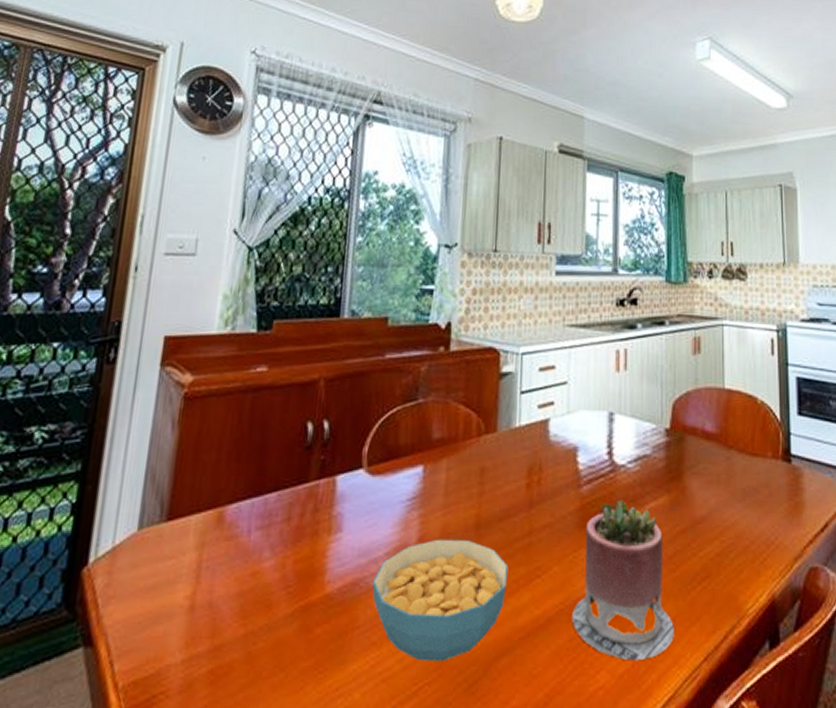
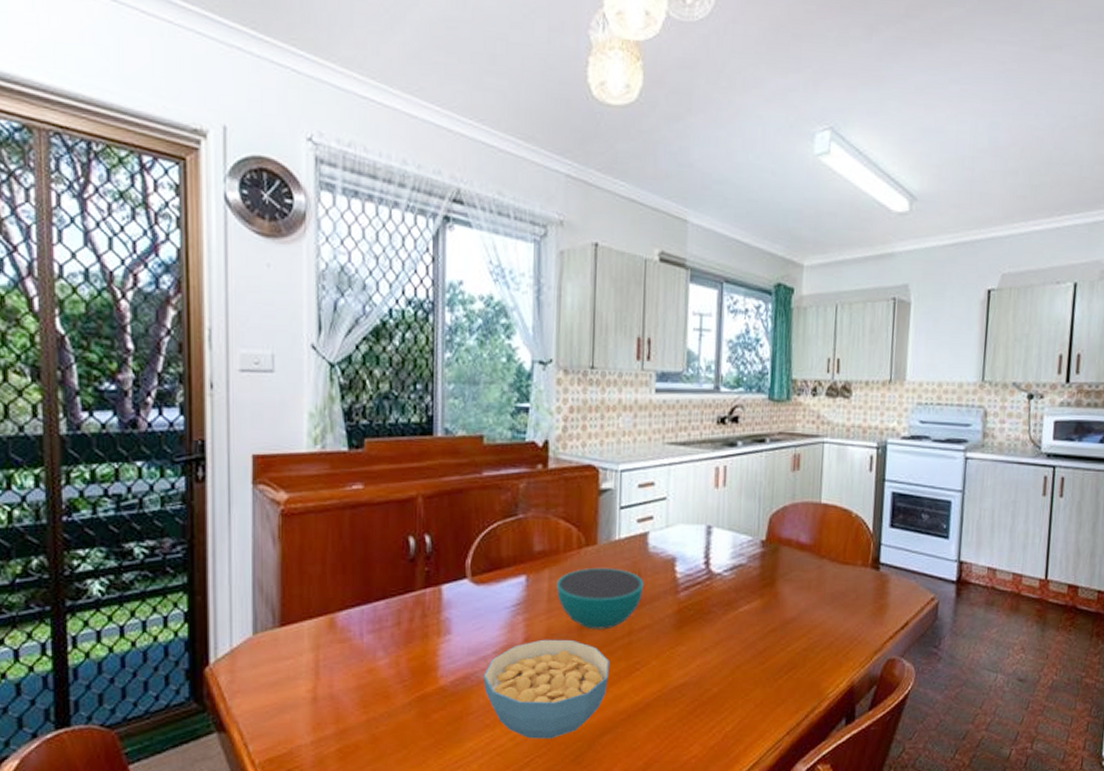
bowl: none [453,457,545,529] -> present [555,567,645,630]
succulent planter: present [572,499,674,661] -> none [668,603,761,736]

